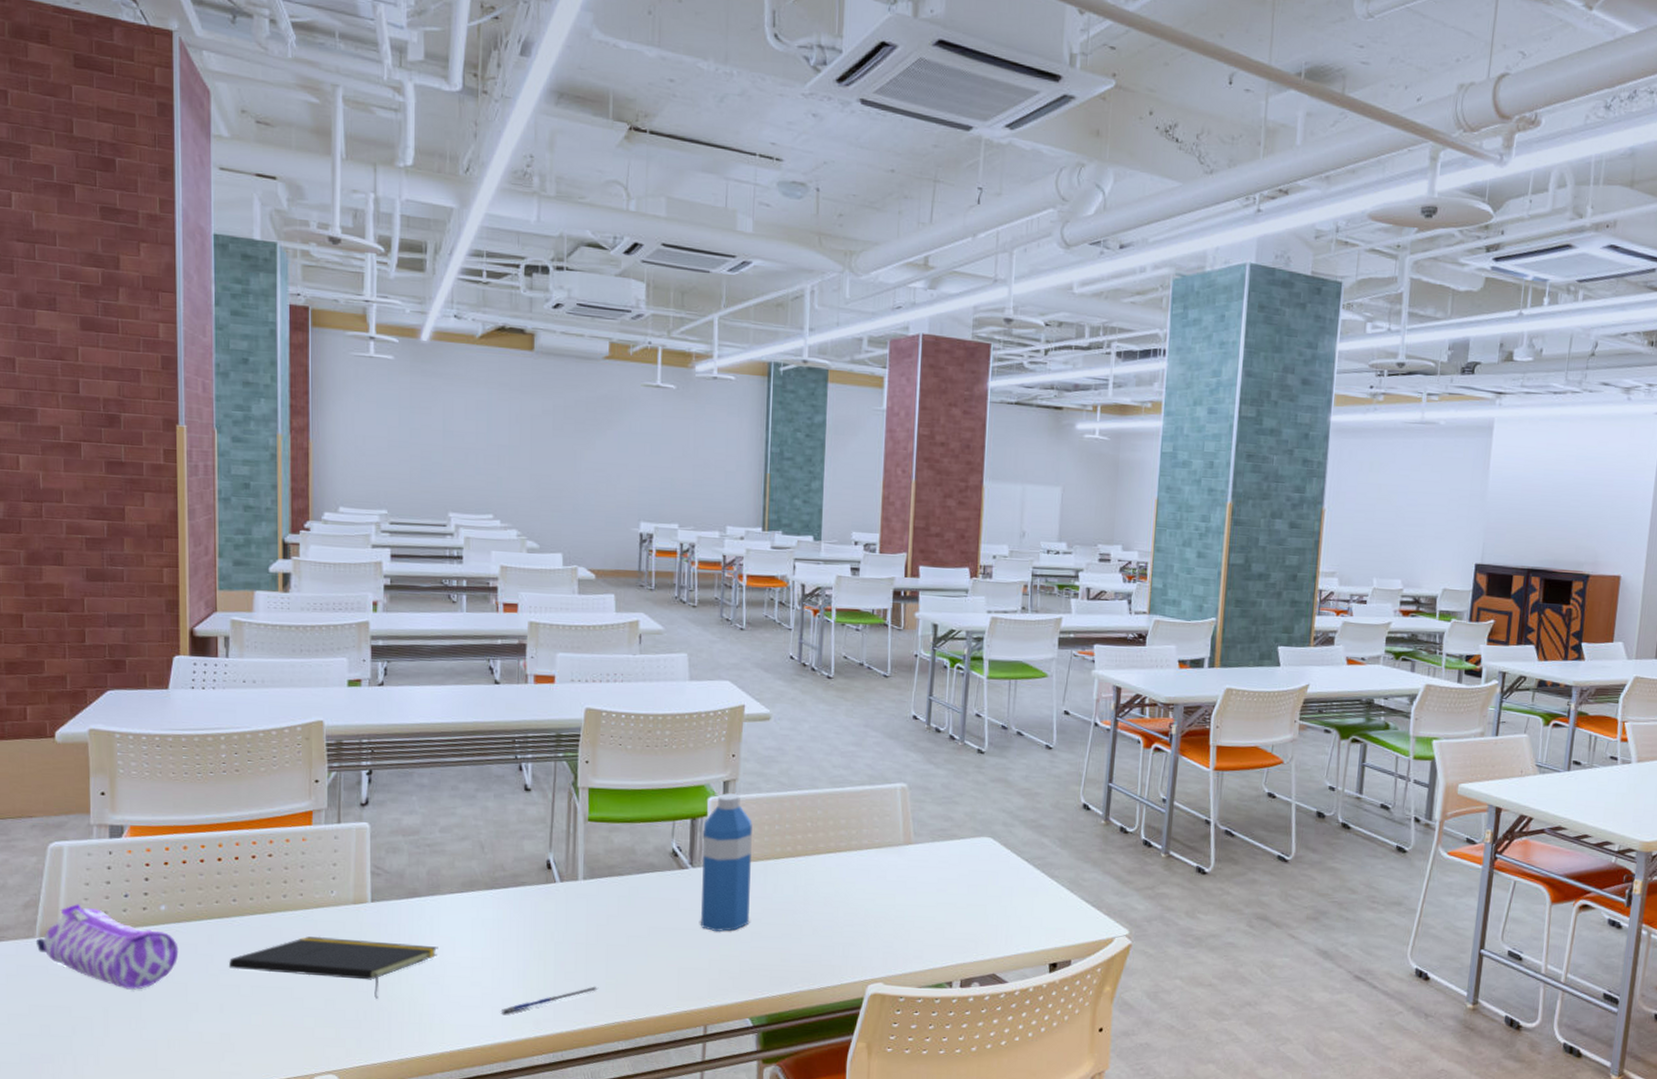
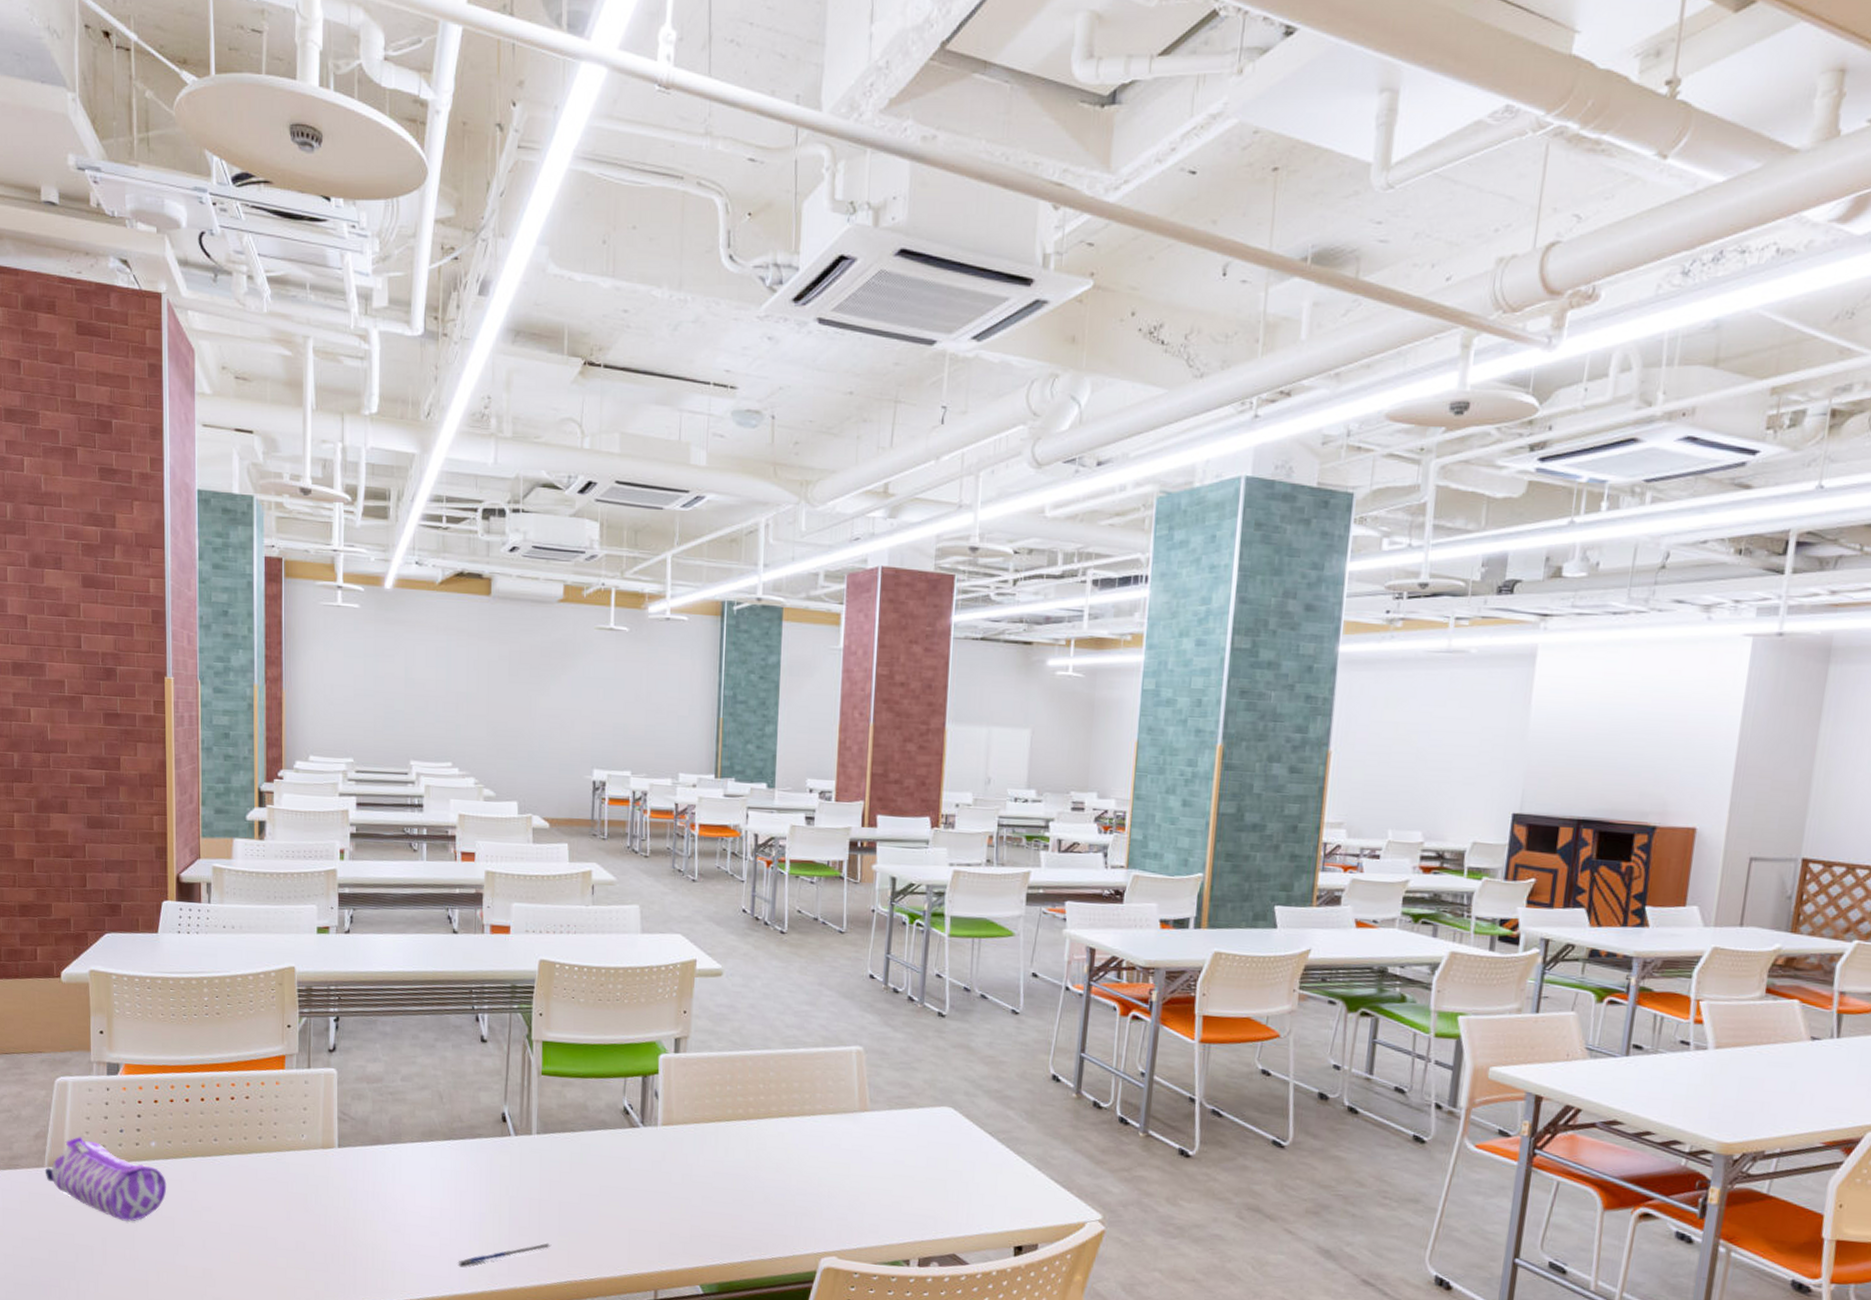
notepad: present [228,936,438,999] -> none [210,1178,400,1243]
water bottle: present [700,793,752,932] -> none [651,1050,704,1194]

